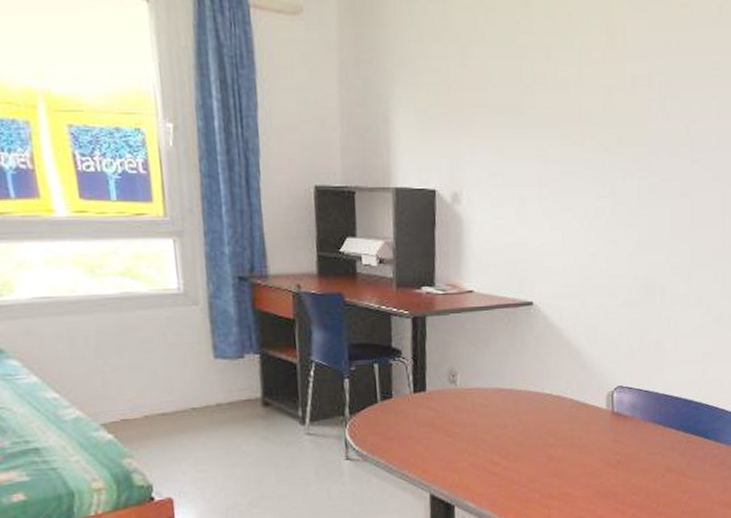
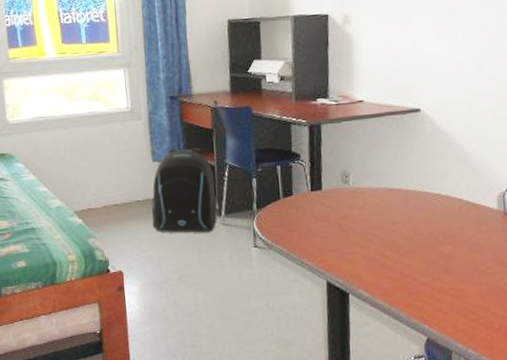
backpack: none [212,341,300,447] -> present [151,147,217,233]

